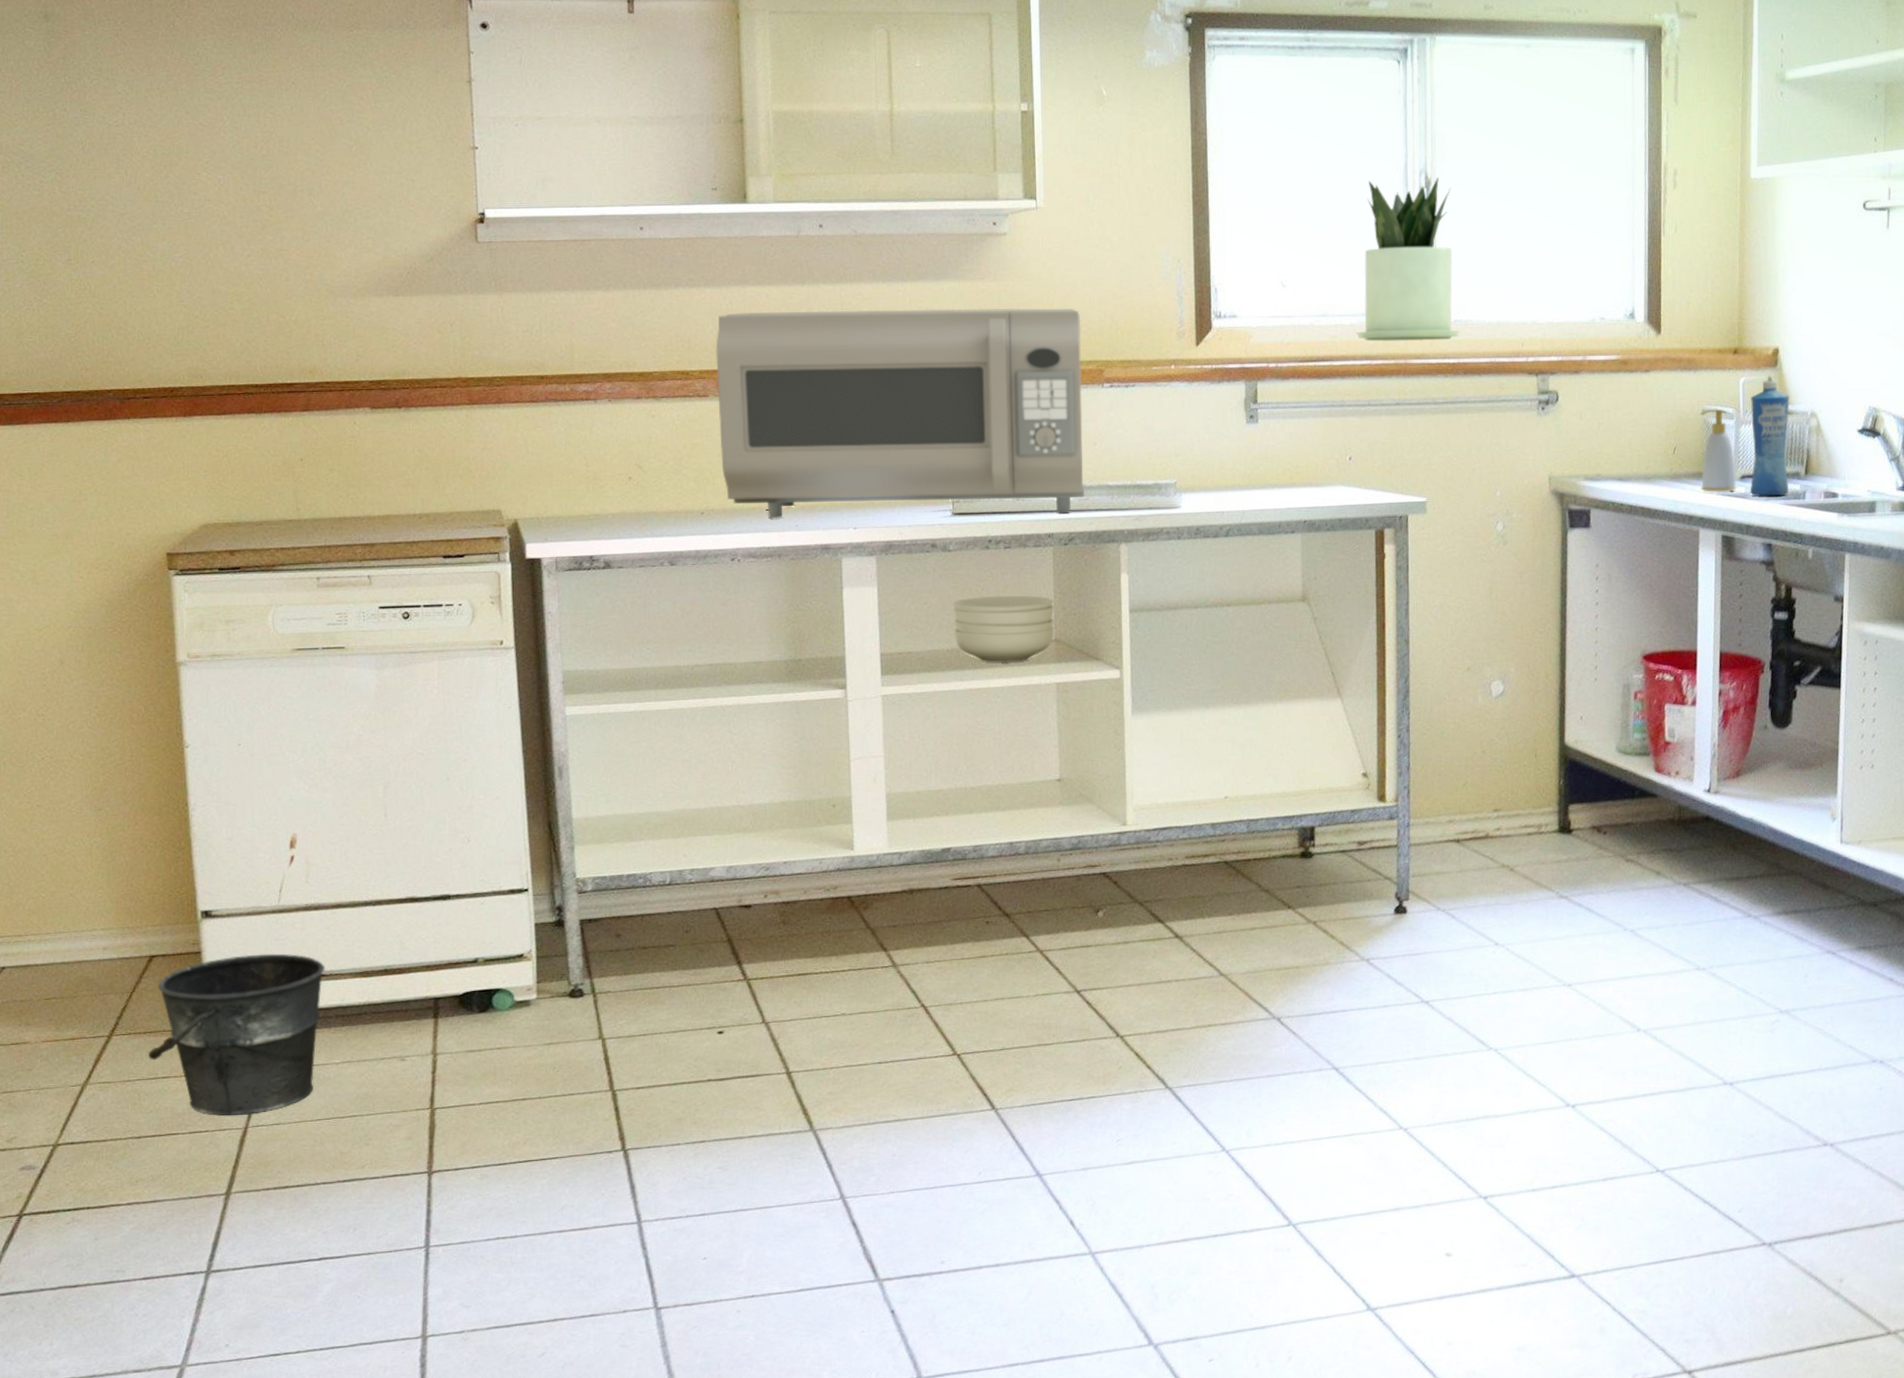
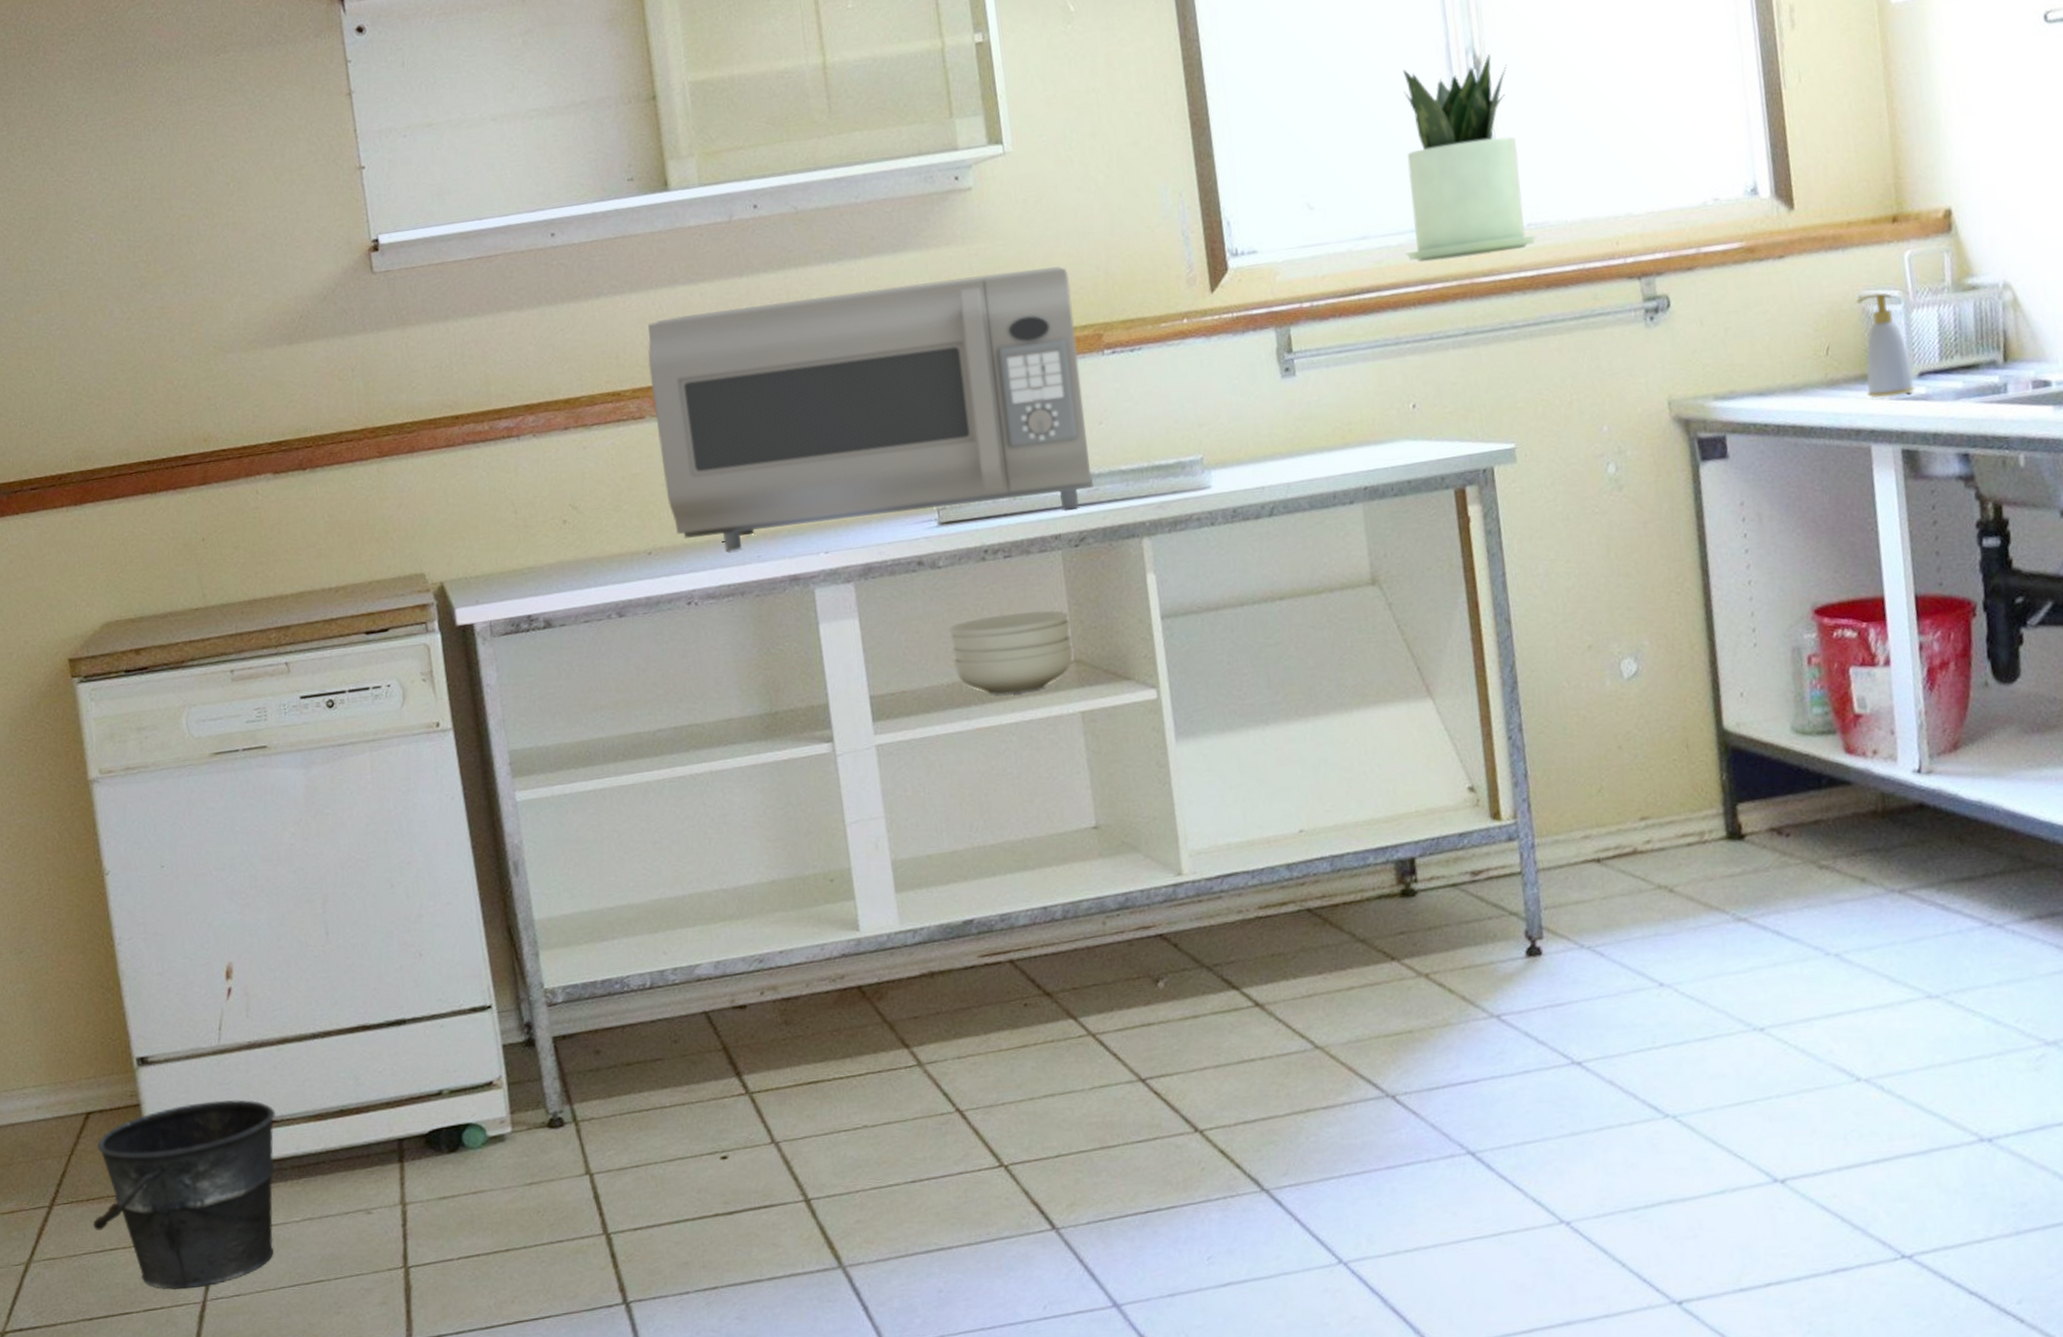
squeeze bottle: present [1750,375,1790,497] -> none [1921,243,1984,396]

